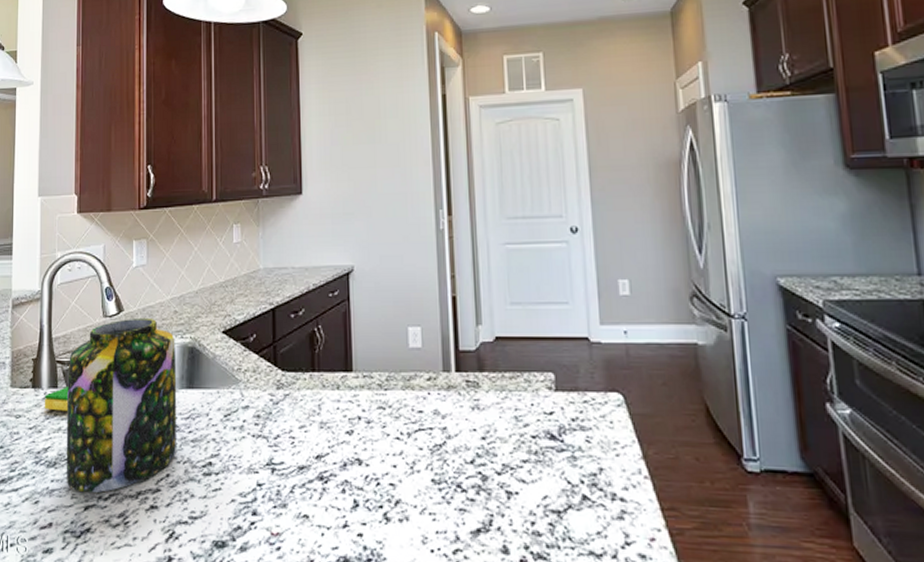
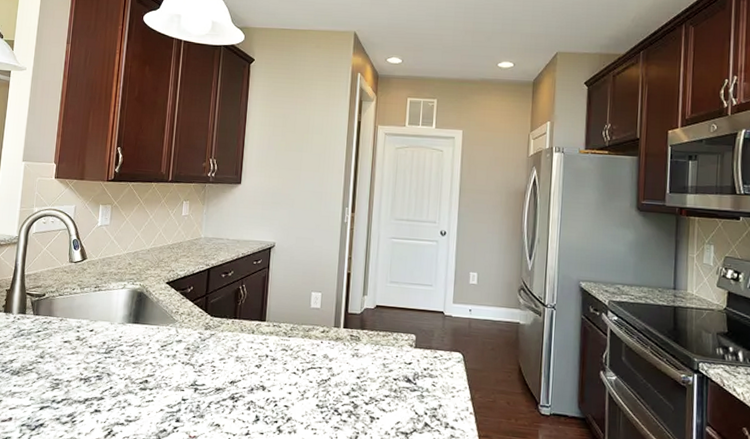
dish sponge: present [44,387,69,412] -> none [13,314,35,333]
jar: present [66,317,177,493] -> none [26,265,127,397]

